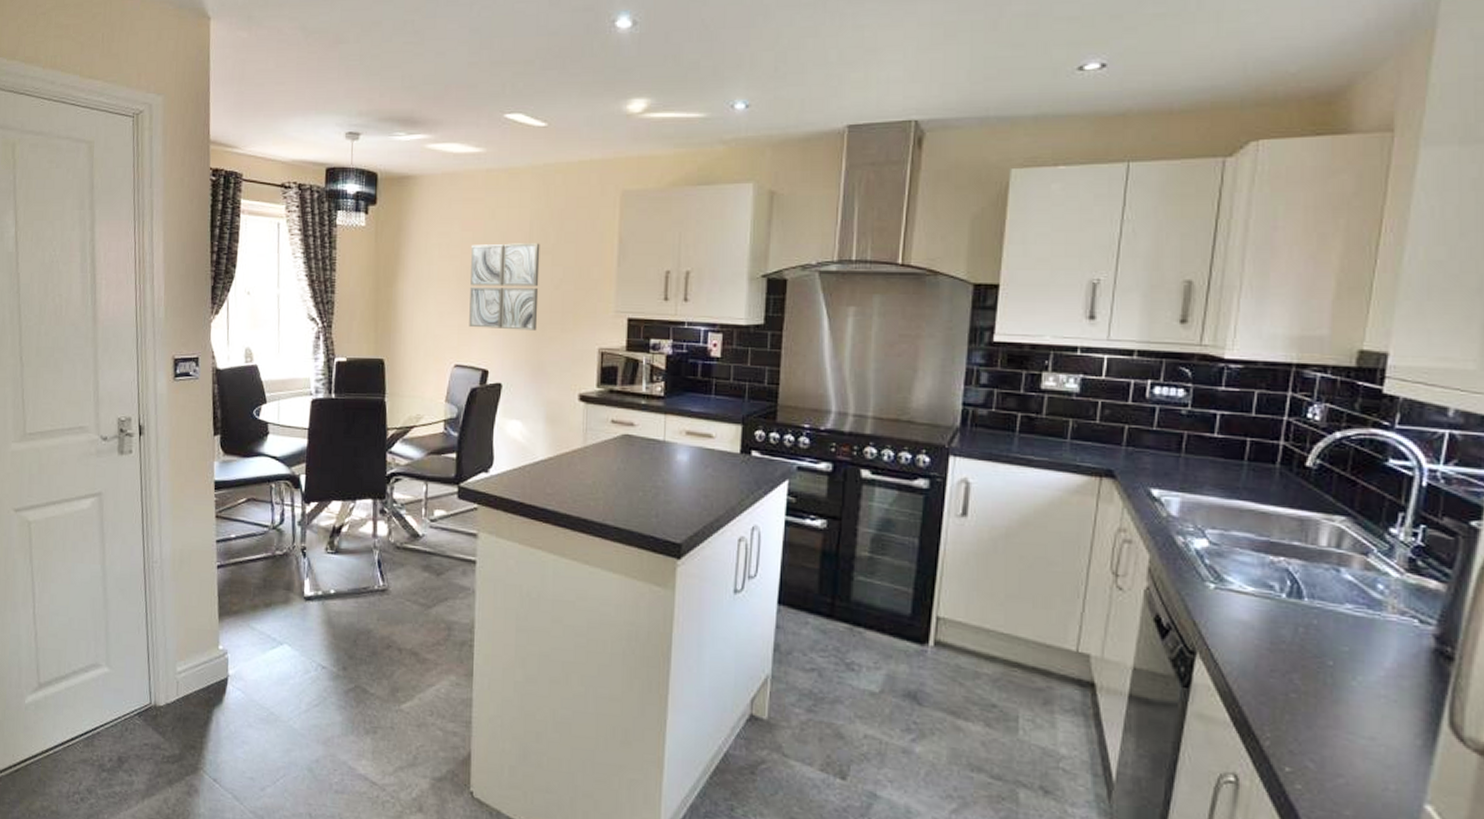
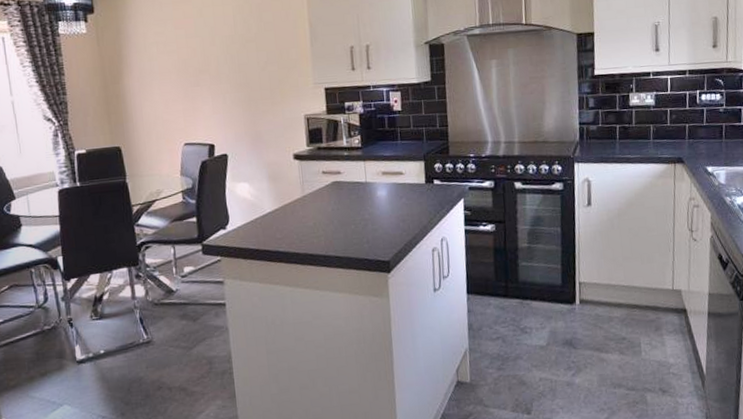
wall art: present [469,243,540,331] -> none [185,34,251,111]

